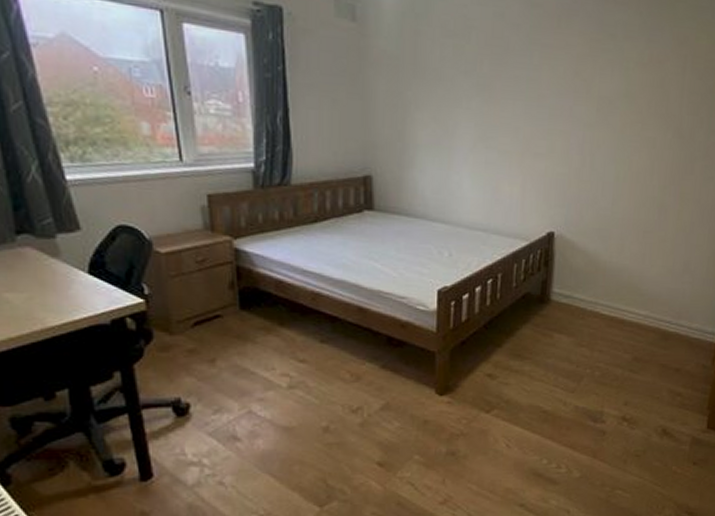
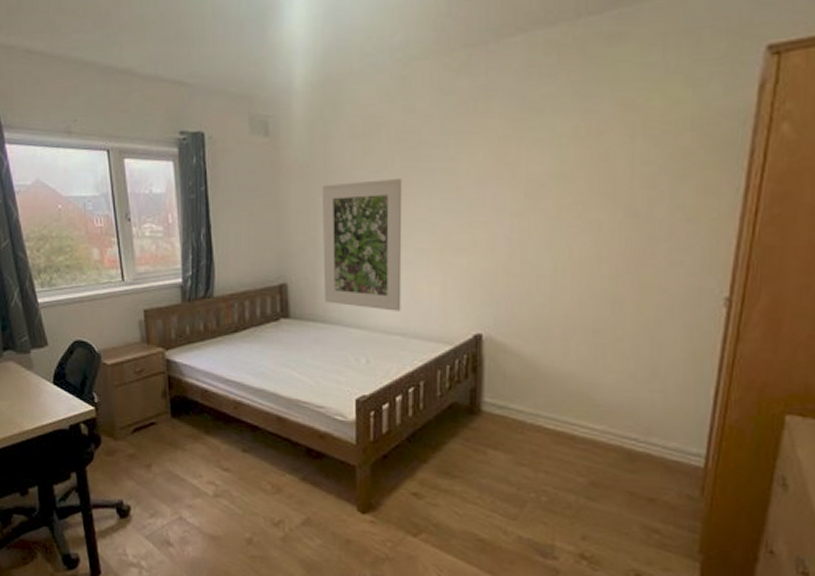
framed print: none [410,79,489,208] -> present [322,179,403,311]

